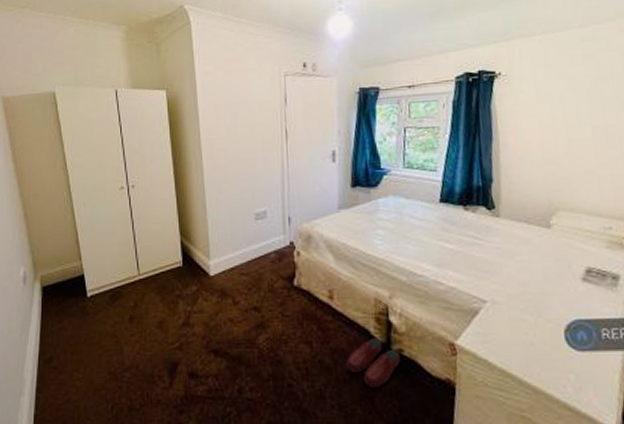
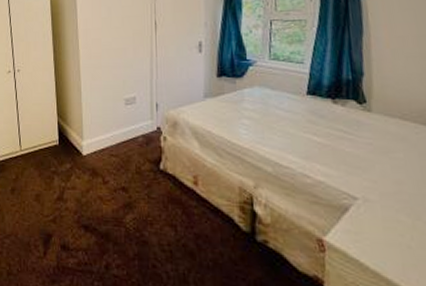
slippers: present [346,338,400,388] -> none [210,226,265,278]

